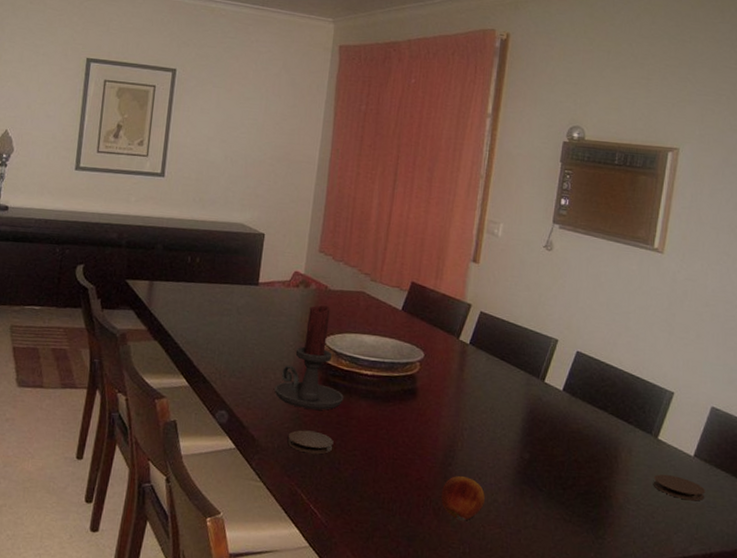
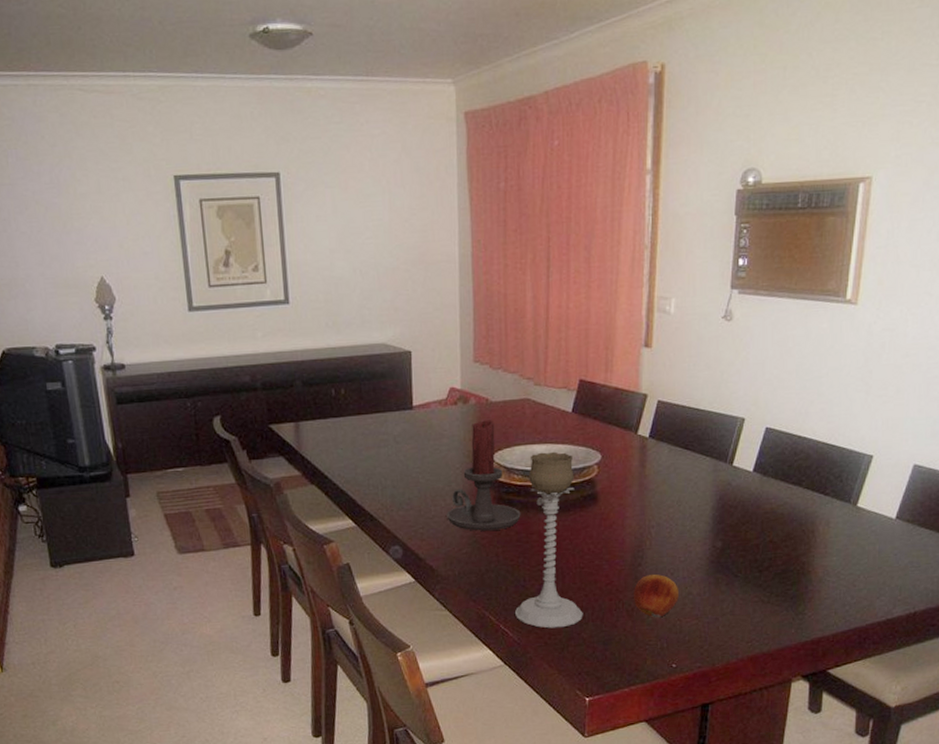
coaster: present [287,430,334,455] -> none [467,552,516,576]
candle holder: none [325,342,398,517] -> present [514,451,583,629]
coaster: present [653,474,706,501] -> none [853,541,909,564]

